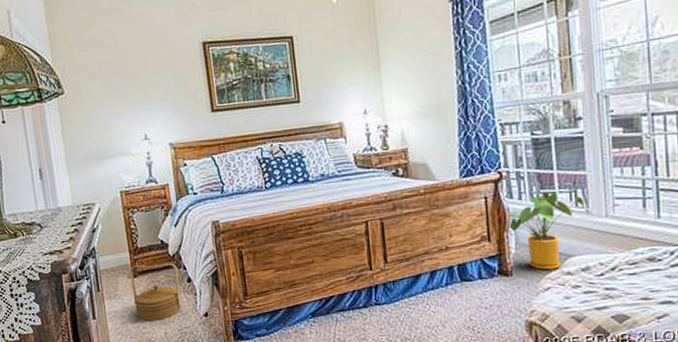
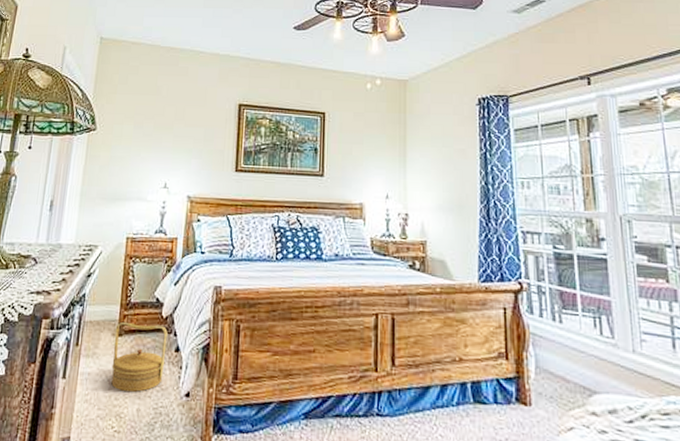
house plant: present [507,191,590,270] -> none [527,313,616,406]

